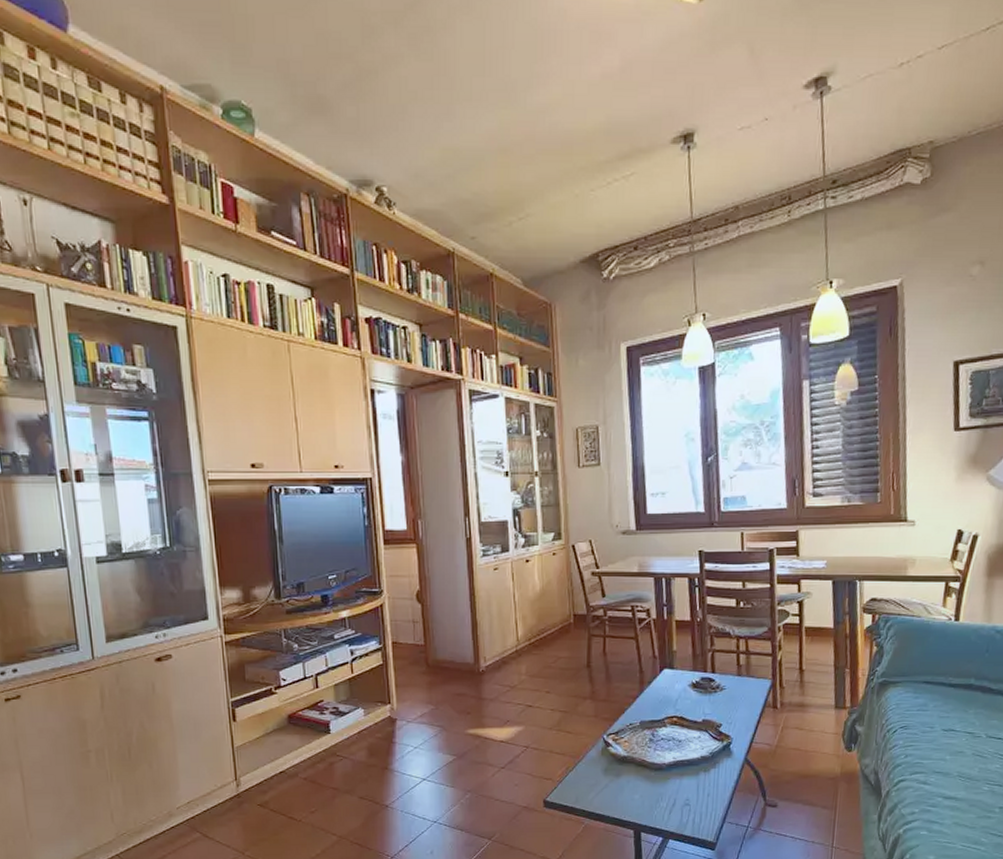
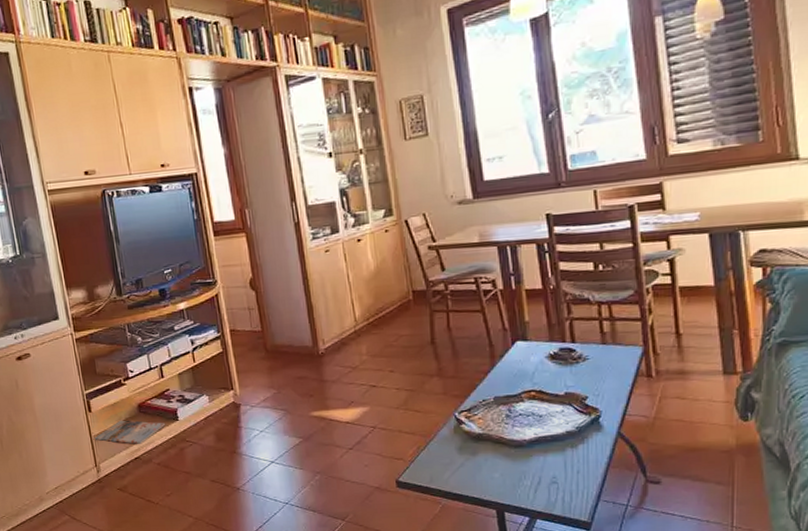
magazine: none [236,731,317,757] -> present [94,420,166,444]

